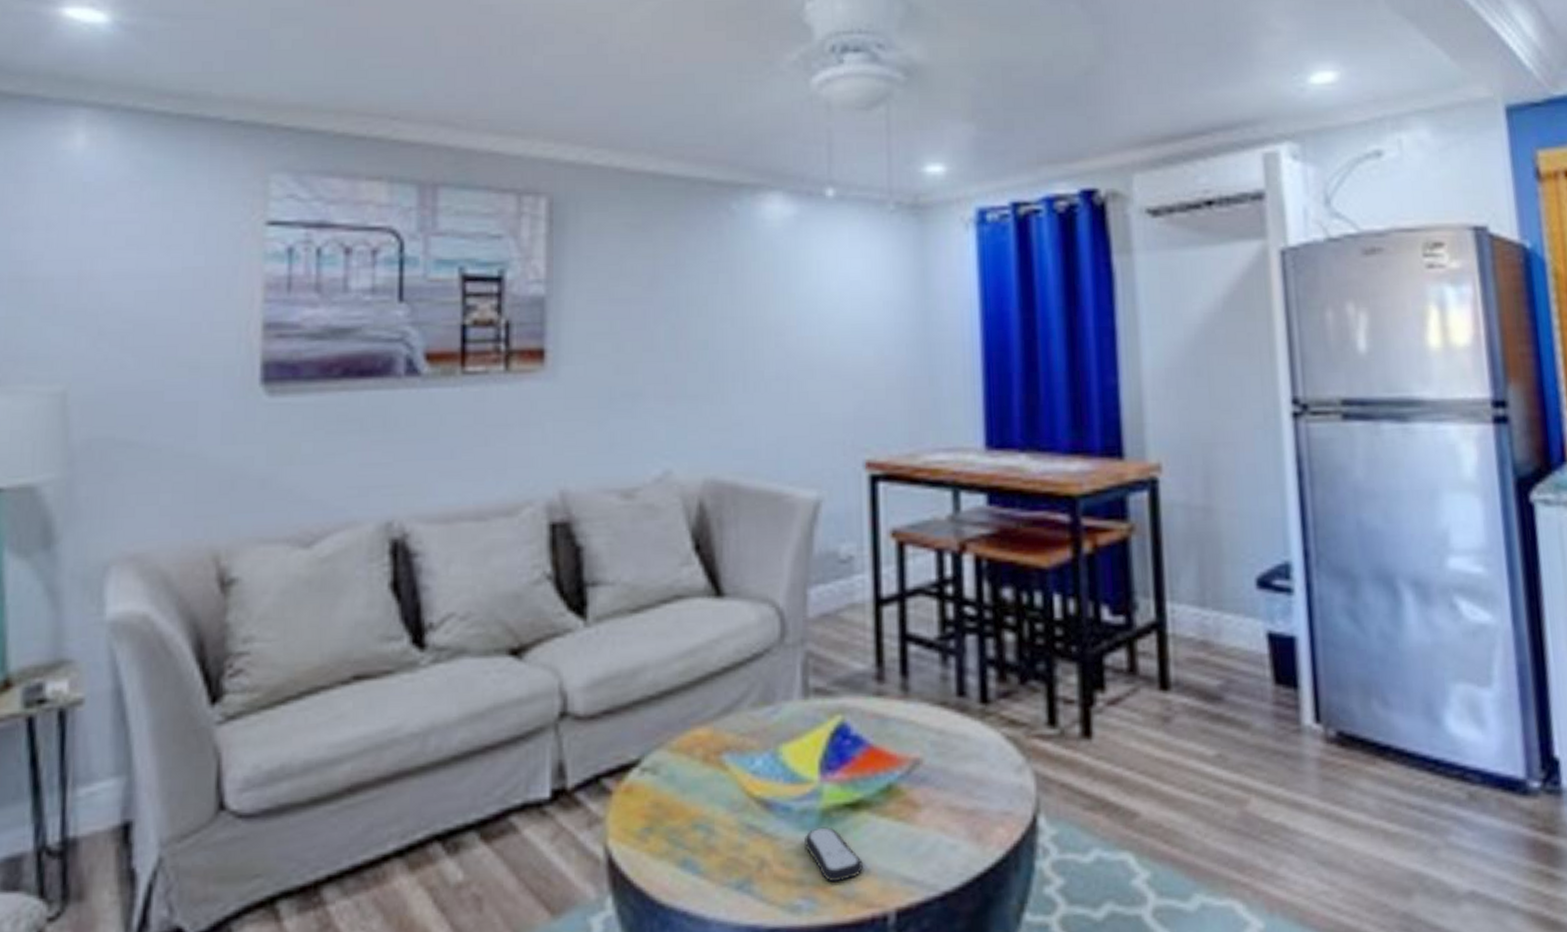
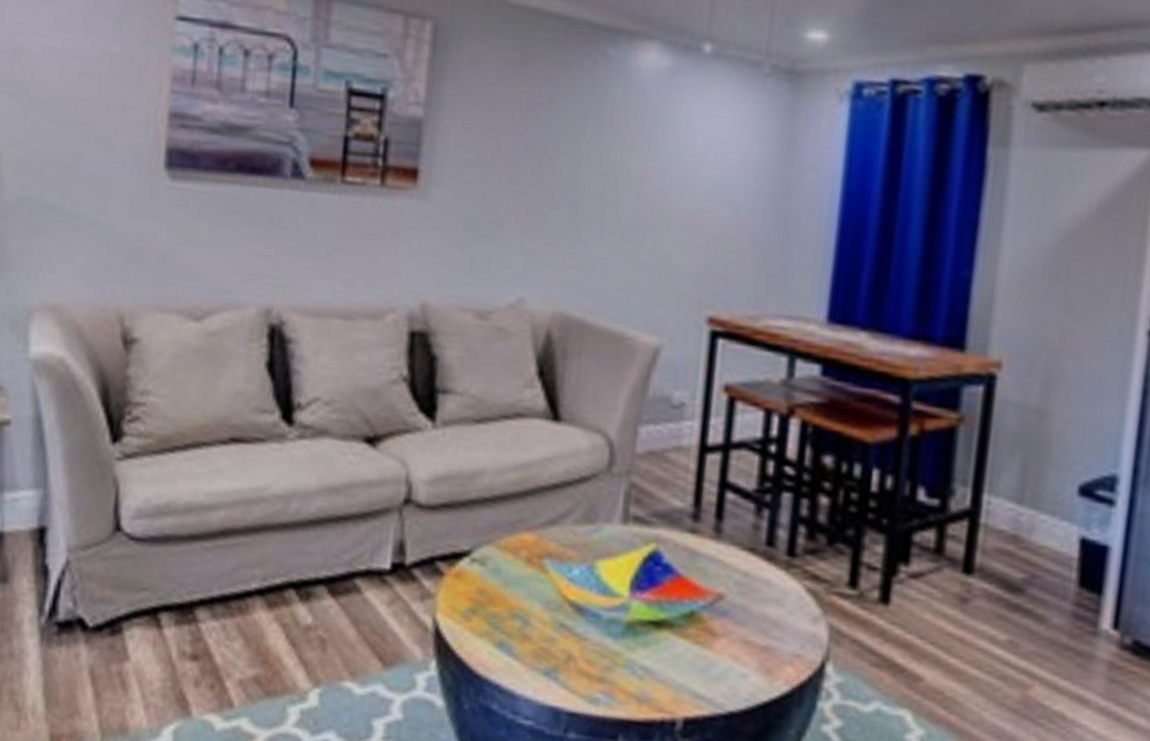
remote control: present [805,827,863,881] -> none [609,637,659,685]

